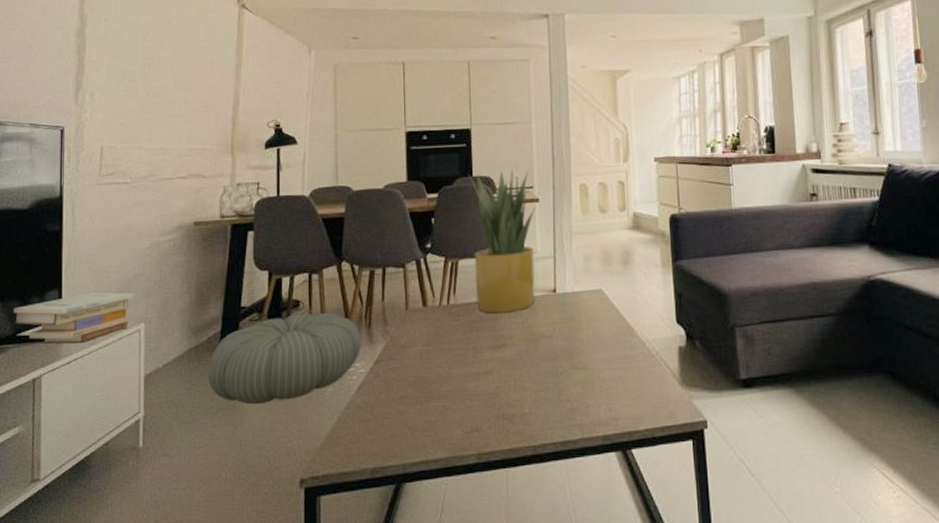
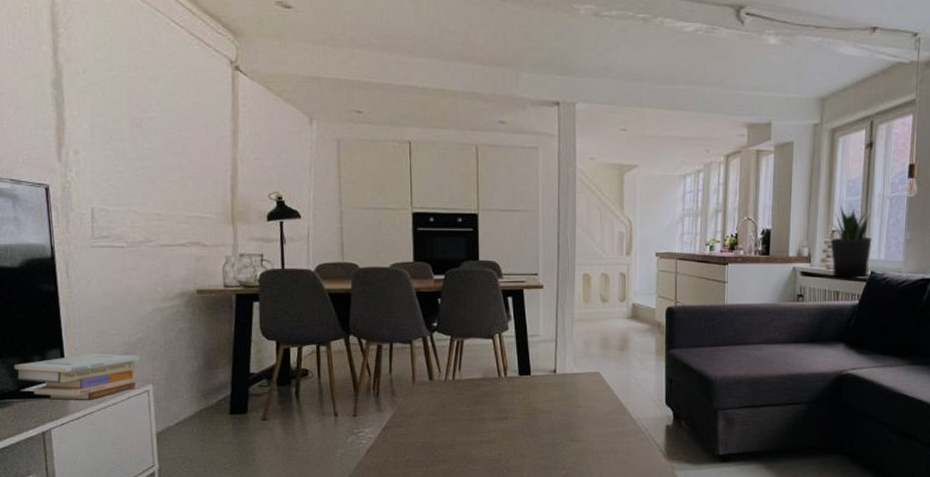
pouf: present [208,313,361,405] -> none [220,382,370,462]
planter: present [469,167,537,315] -> none [475,254,541,390]
planter: none [837,96,886,173] -> present [830,204,872,278]

